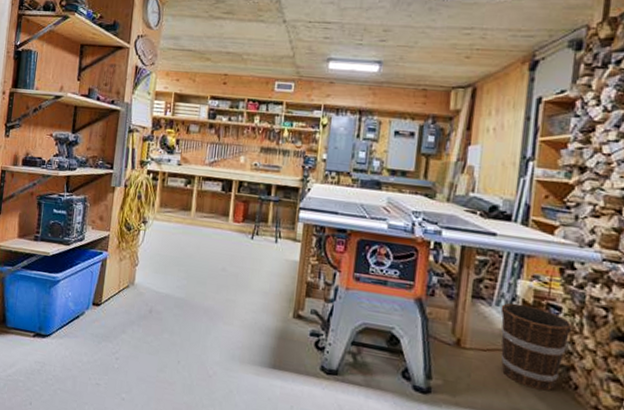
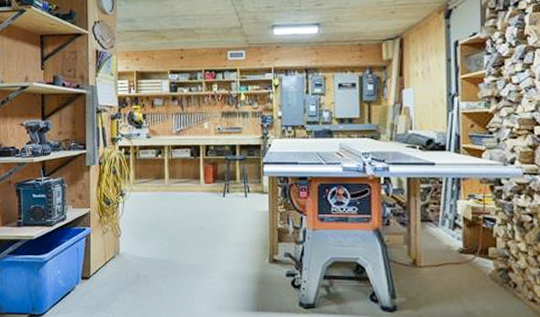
bucket: present [500,303,572,391] -> none [446,221,506,293]

